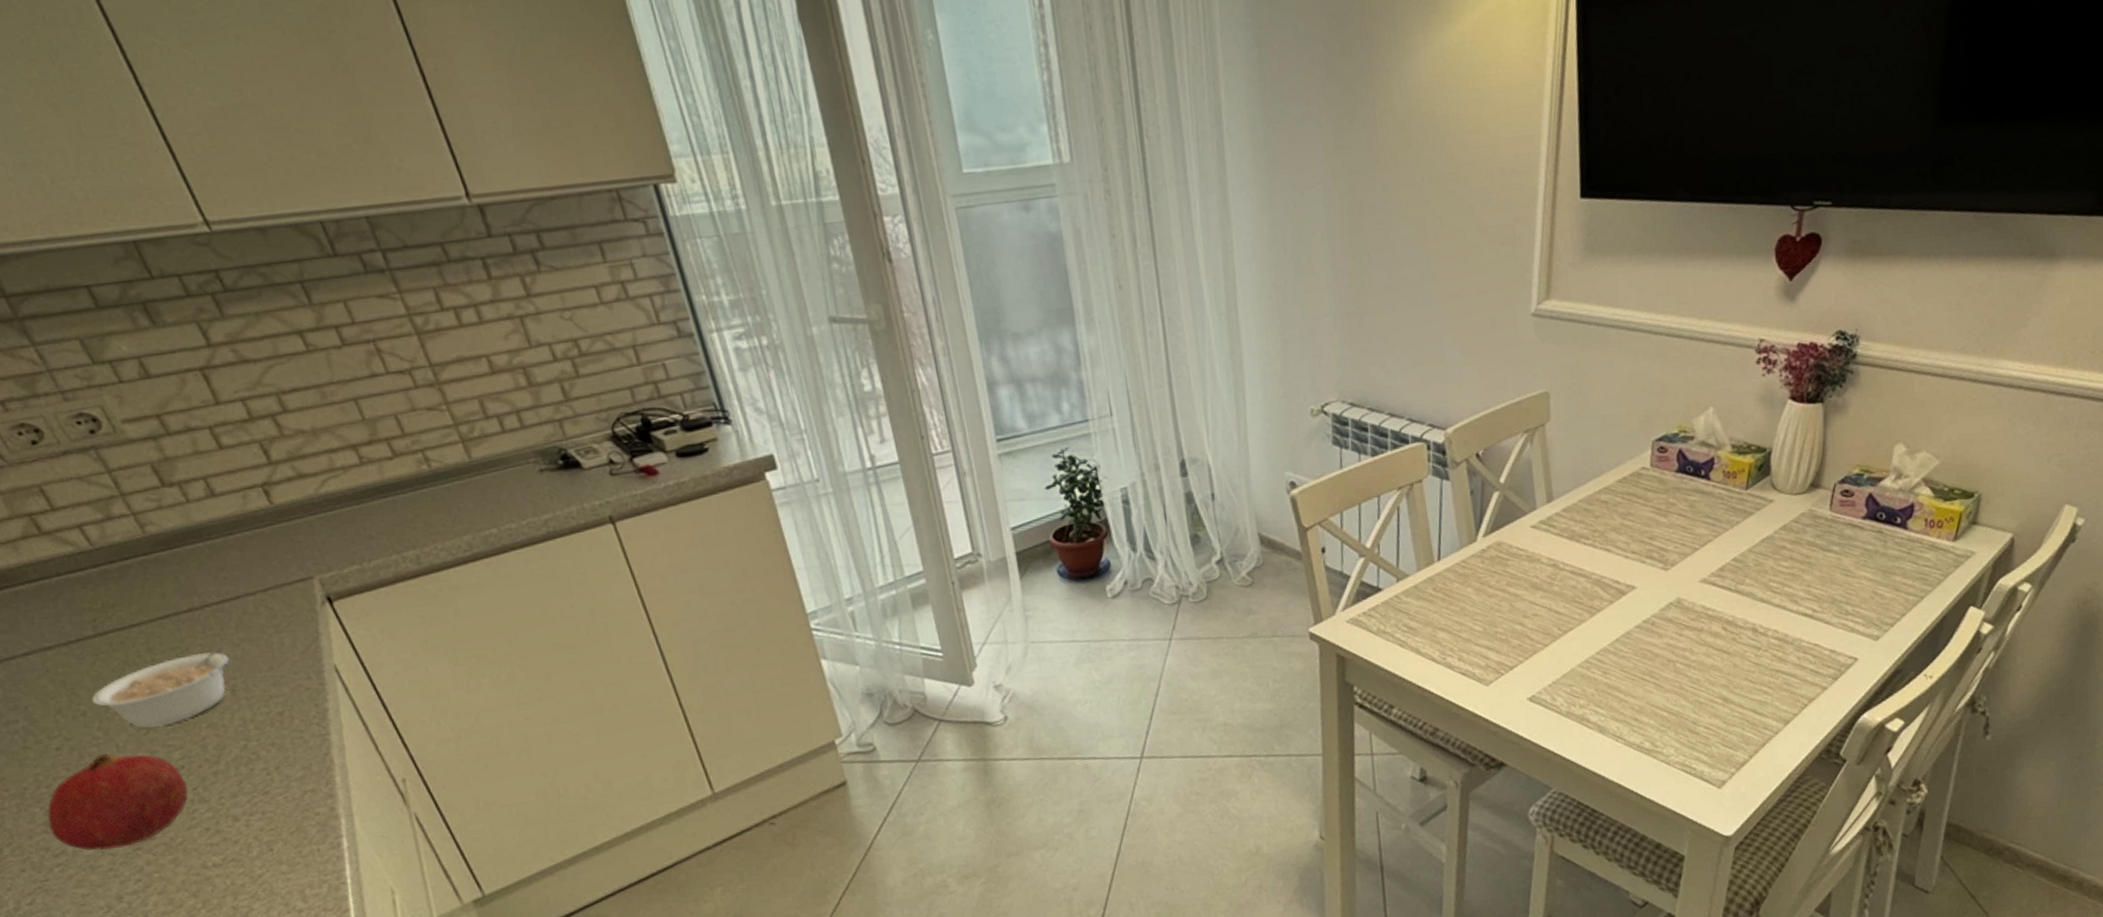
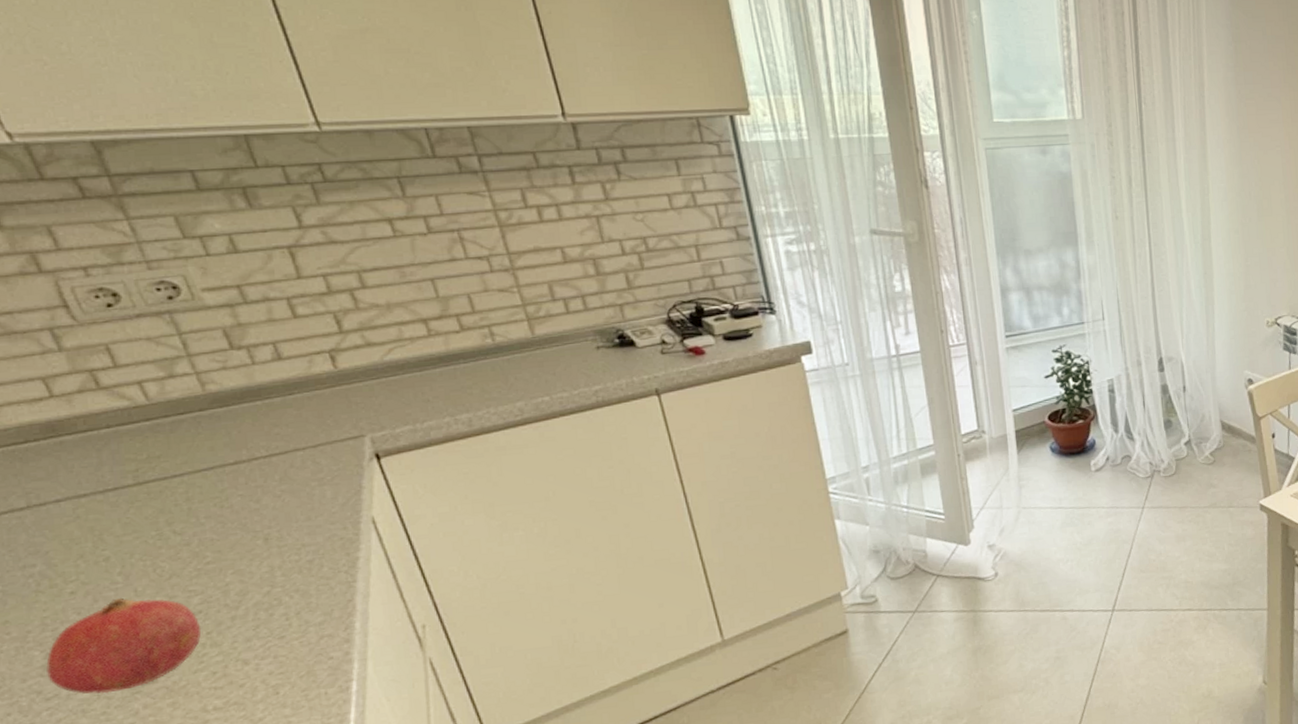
legume: present [92,636,234,728] -> none [118,487,276,574]

